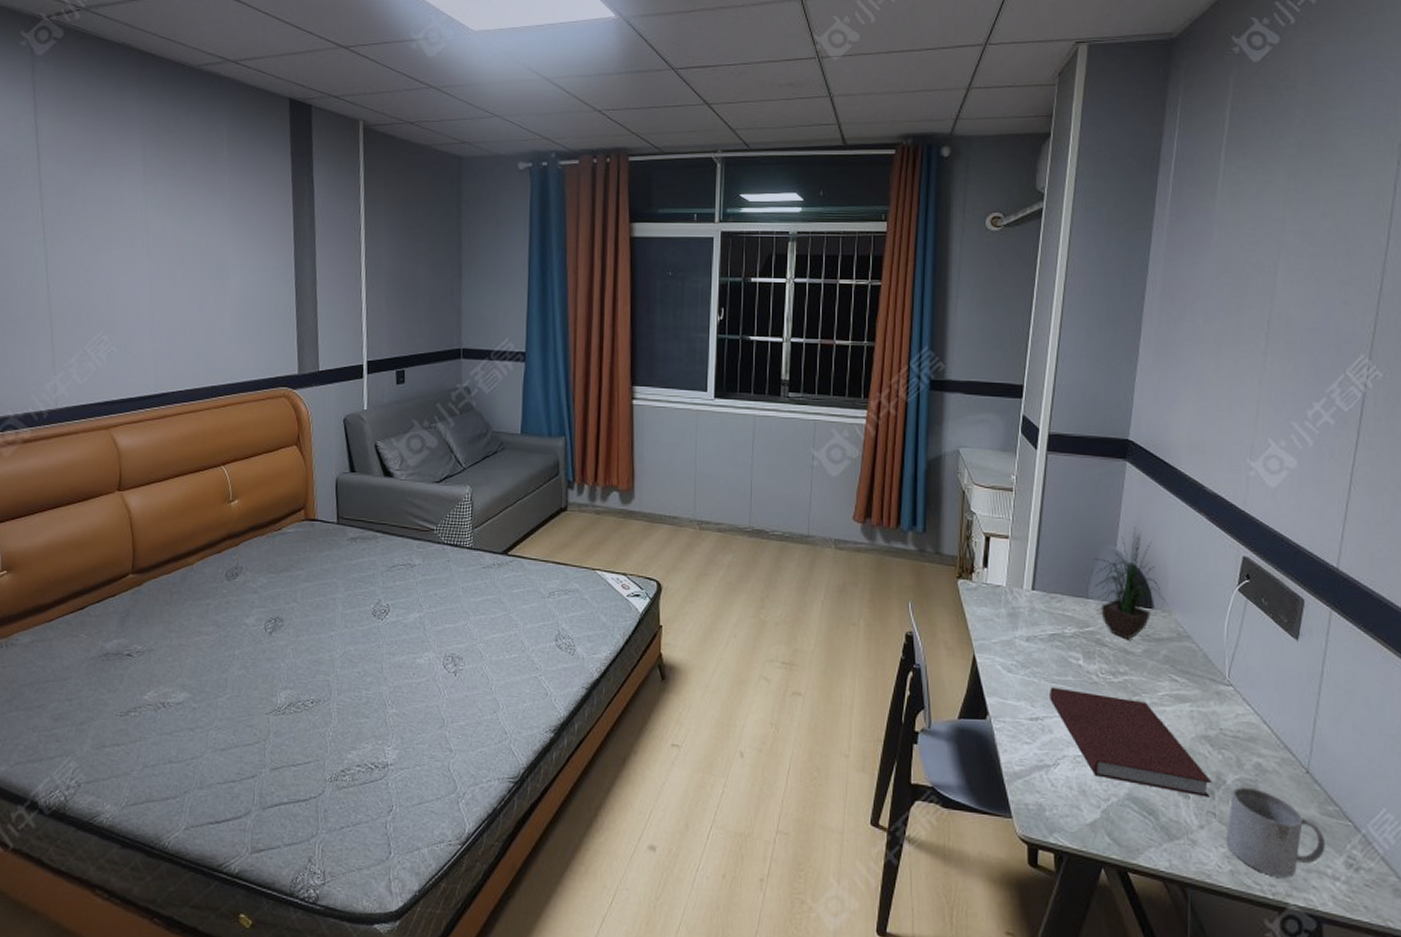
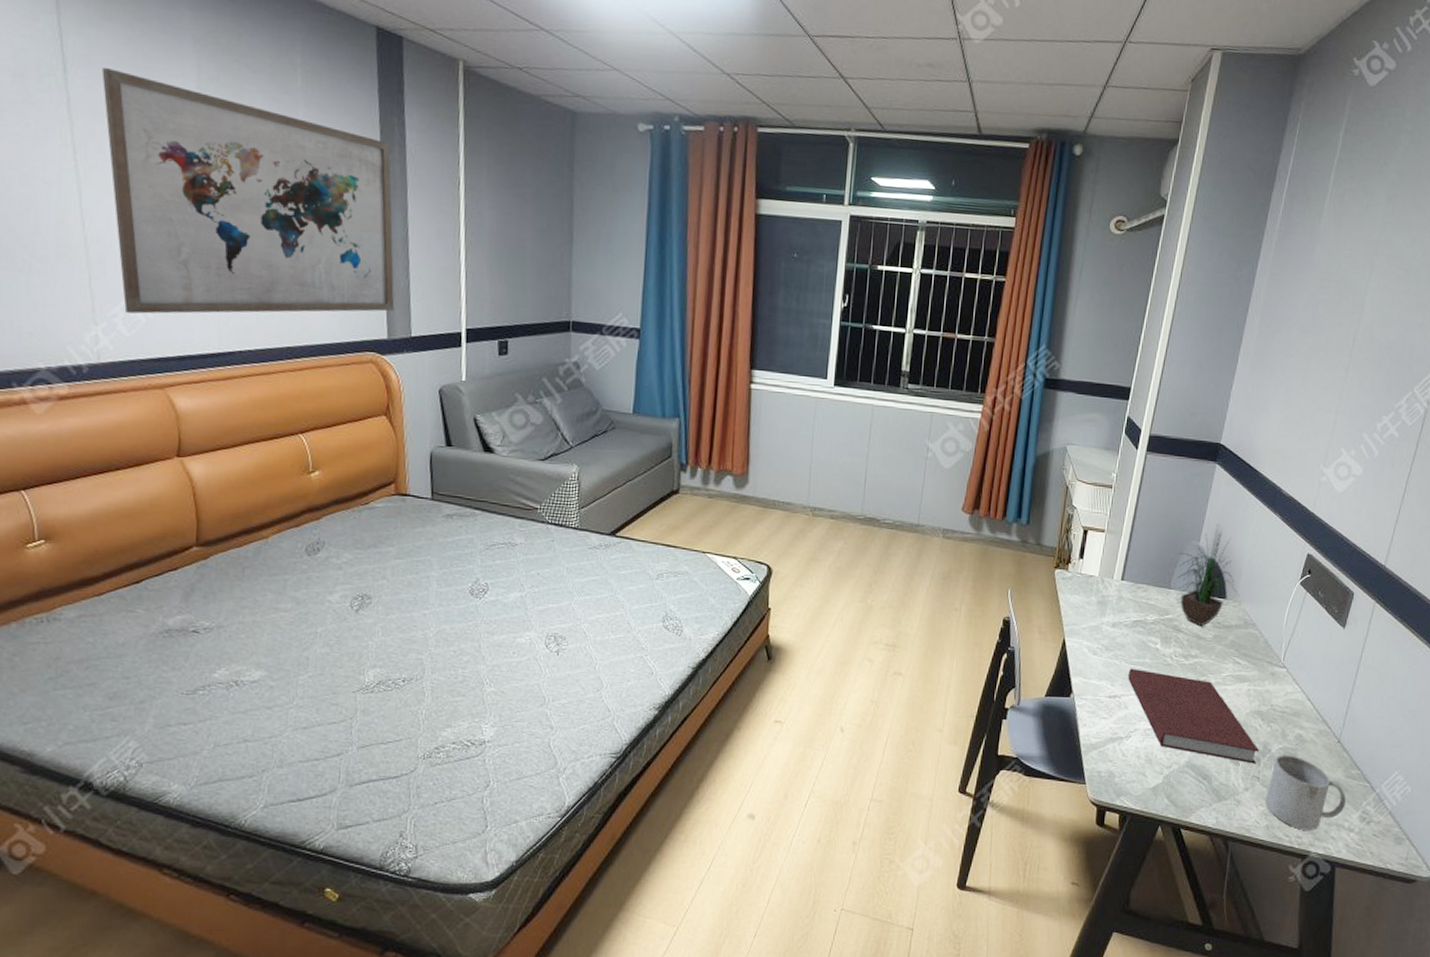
wall art: none [67,153,305,363] -> present [102,67,395,314]

